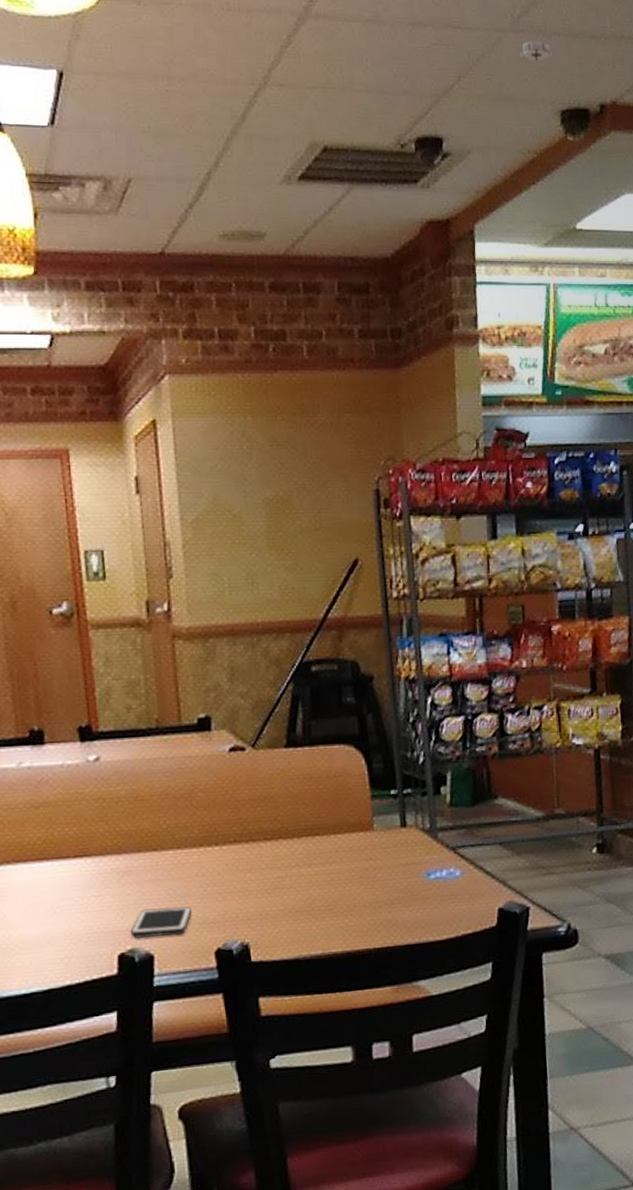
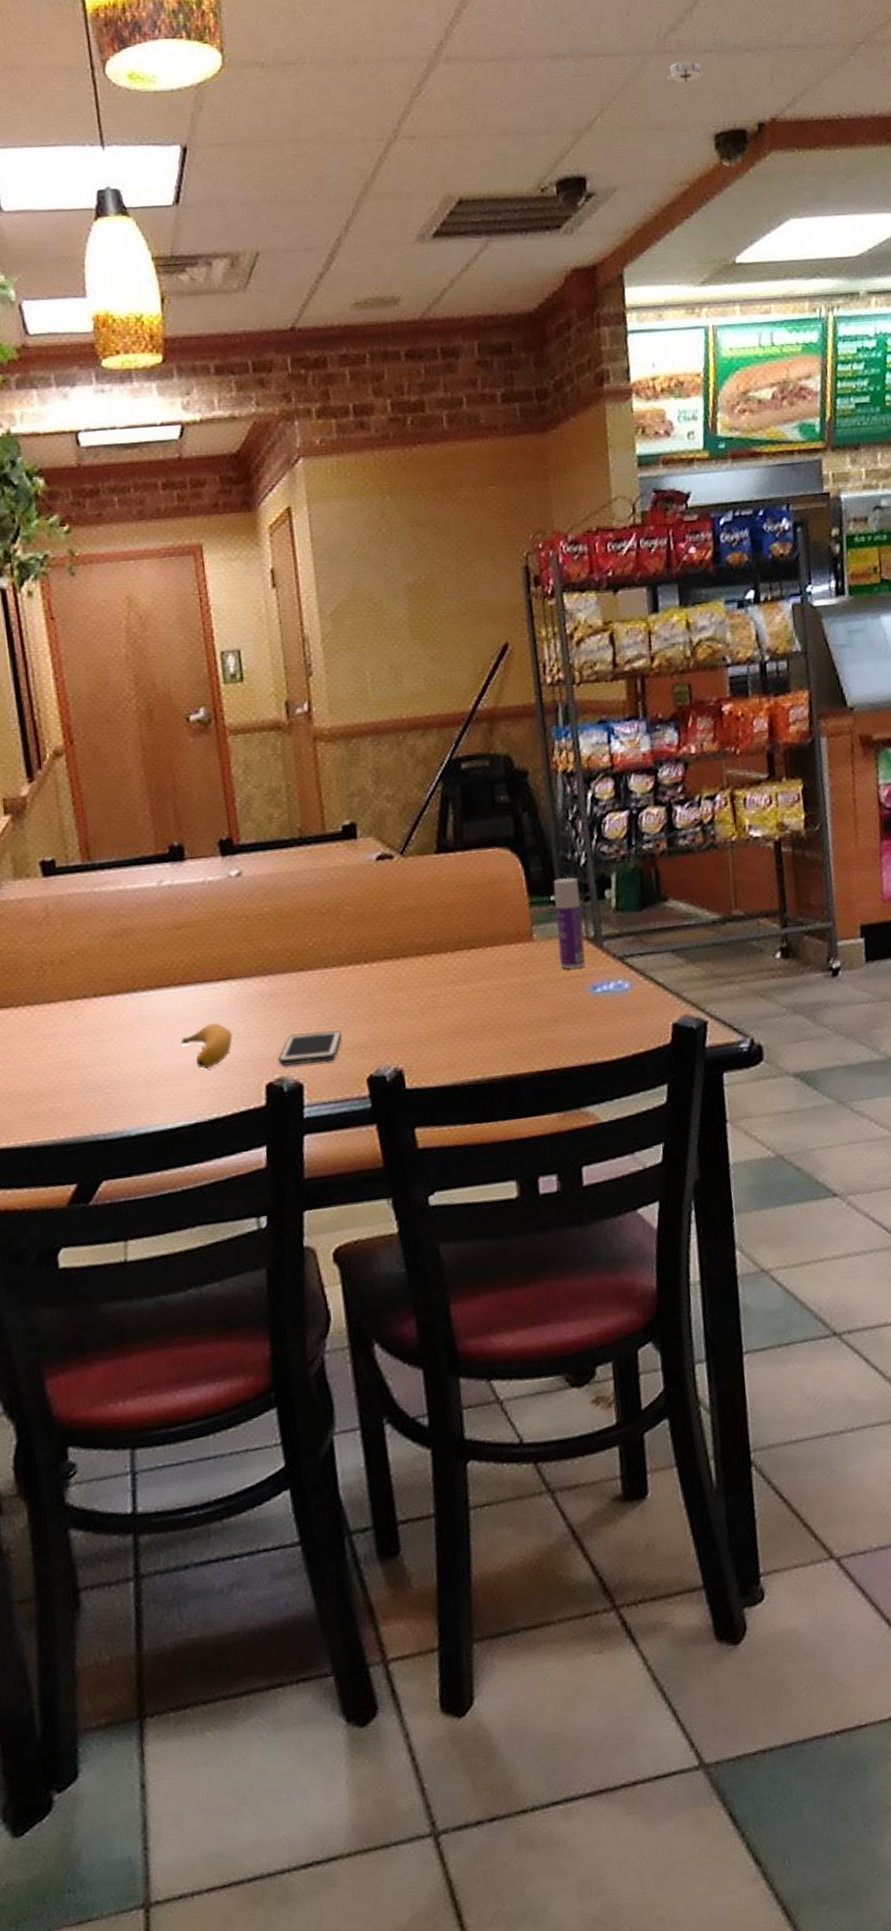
banana: none [37,896,87,940] -> present [181,1022,233,1070]
bottle: none [394,774,421,857] -> present [553,877,585,969]

